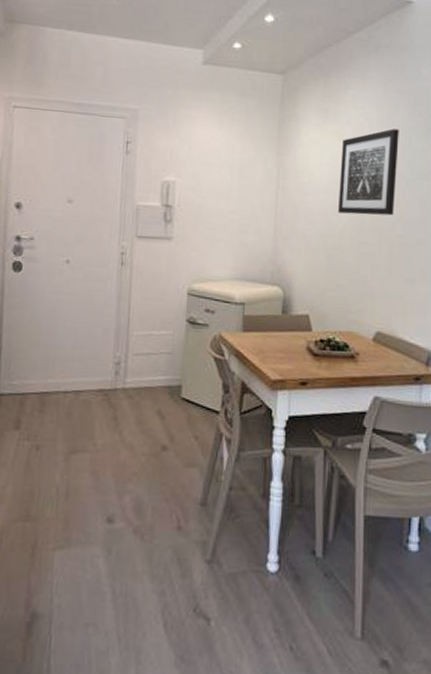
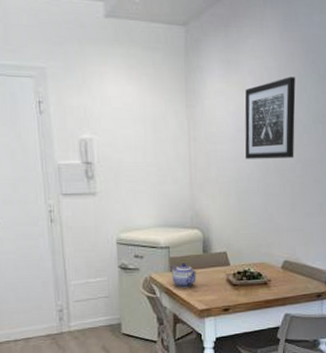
teapot: none [244,322,273,352] -> present [172,262,197,288]

